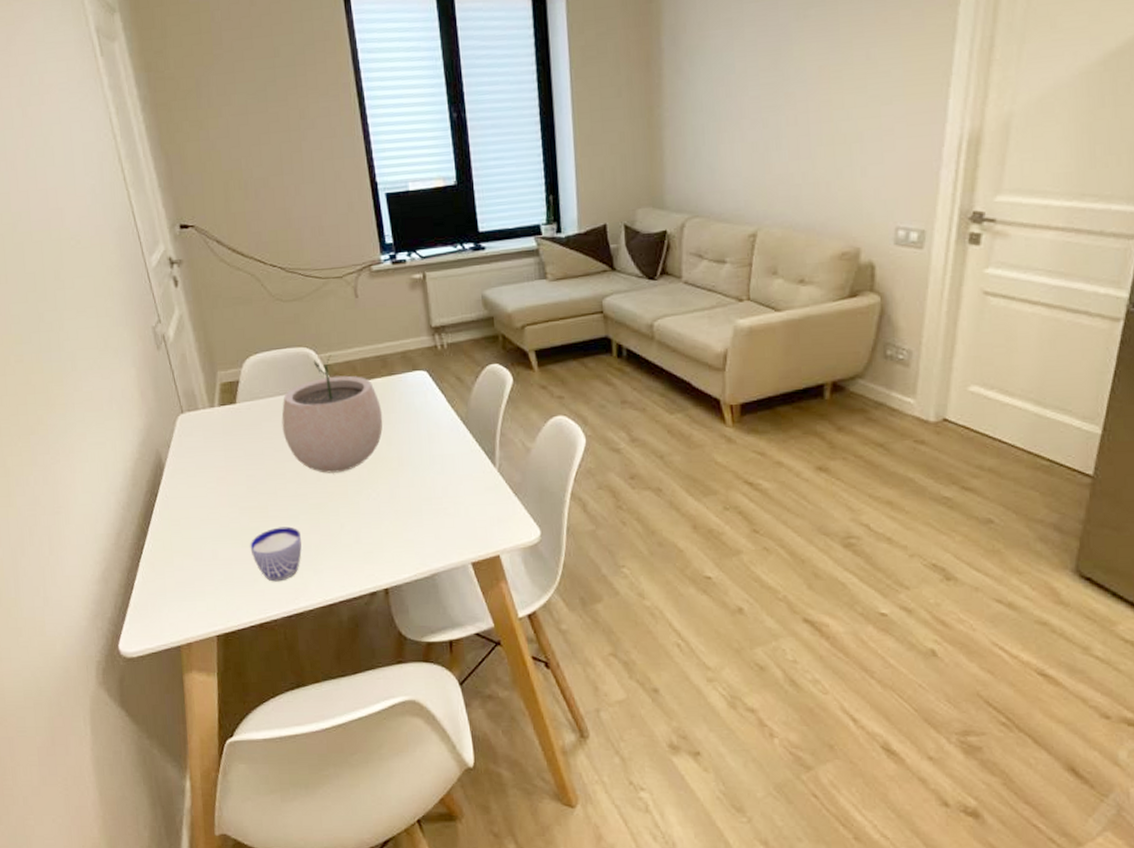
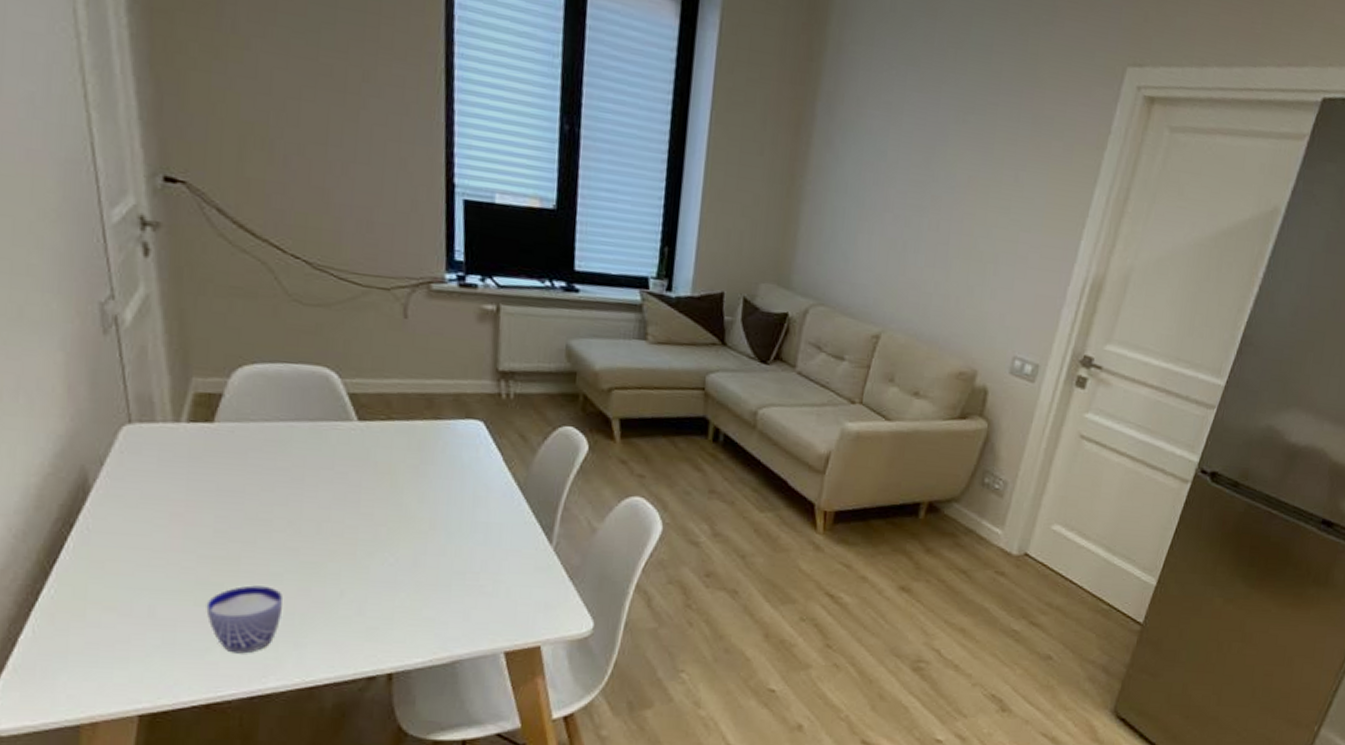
plant pot: present [281,355,383,473] -> none [276,382,418,528]

